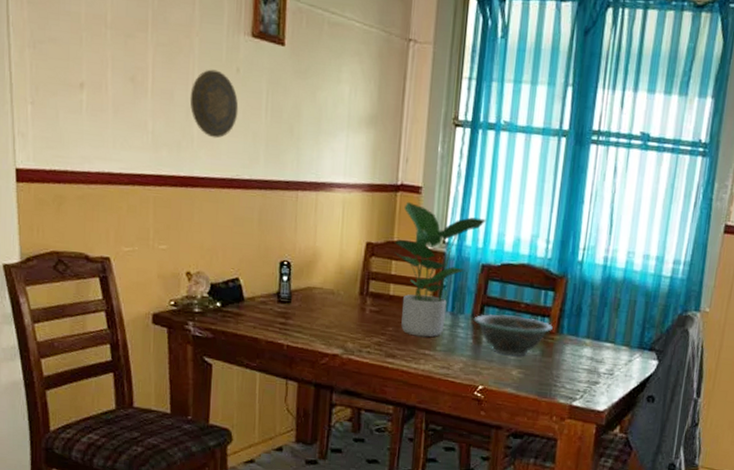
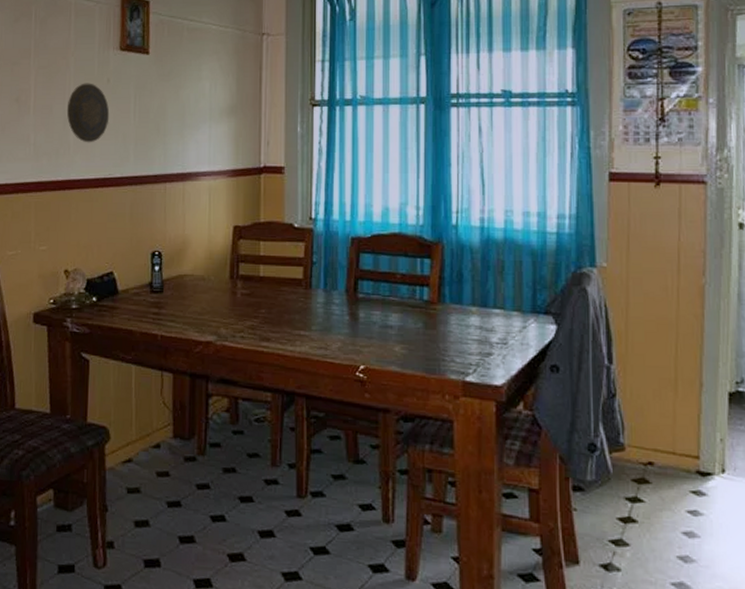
potted plant: present [394,201,487,337] -> none [261,182,352,317]
decorative bowl: present [473,314,553,357] -> none [348,287,433,331]

